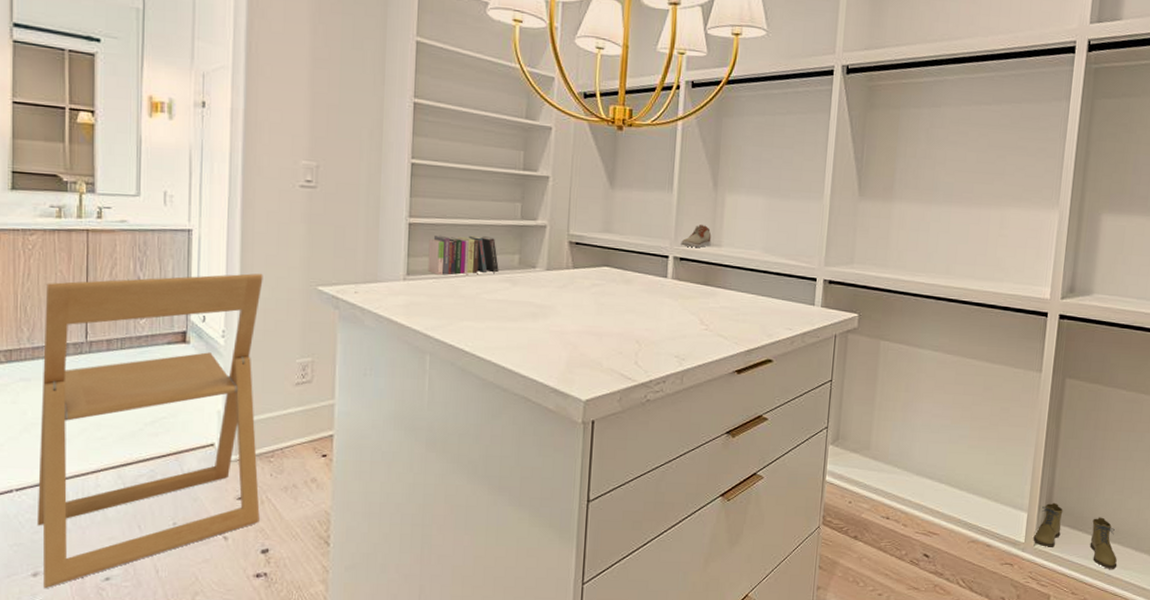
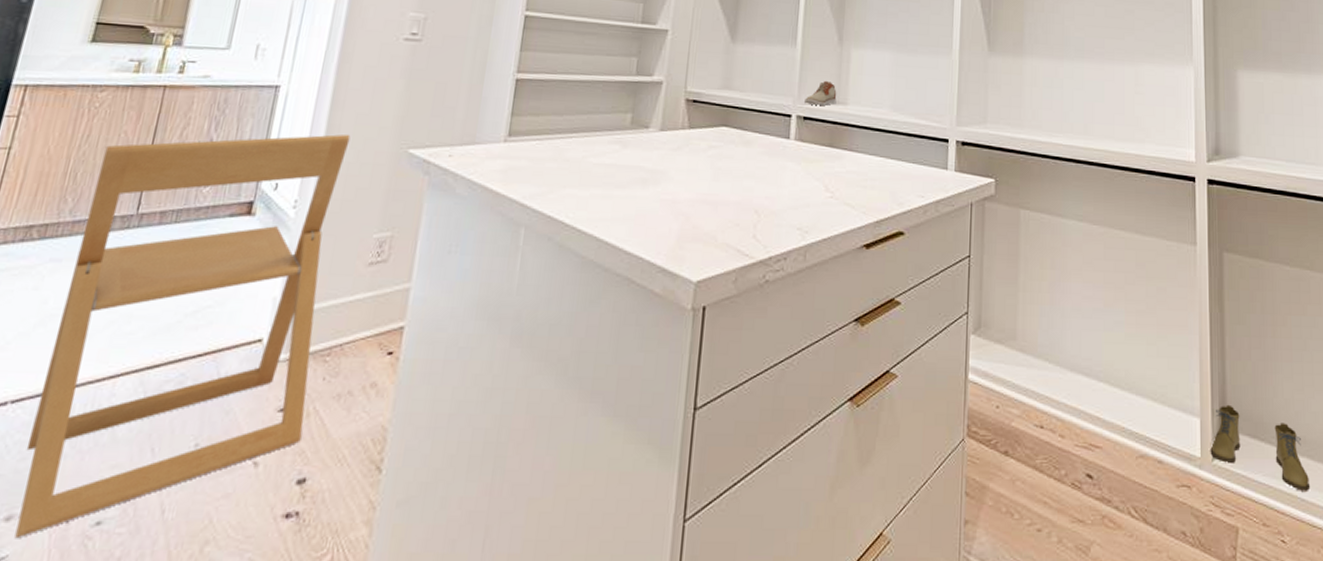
books: present [428,235,499,276] -> none [531,92,609,137]

